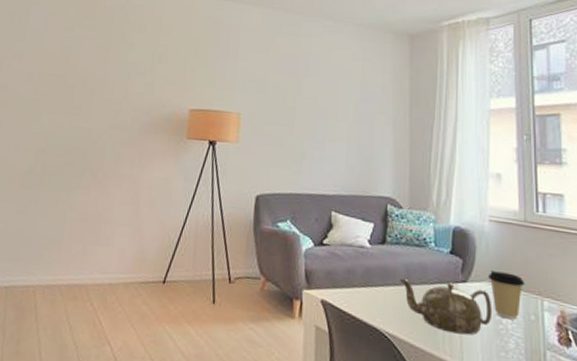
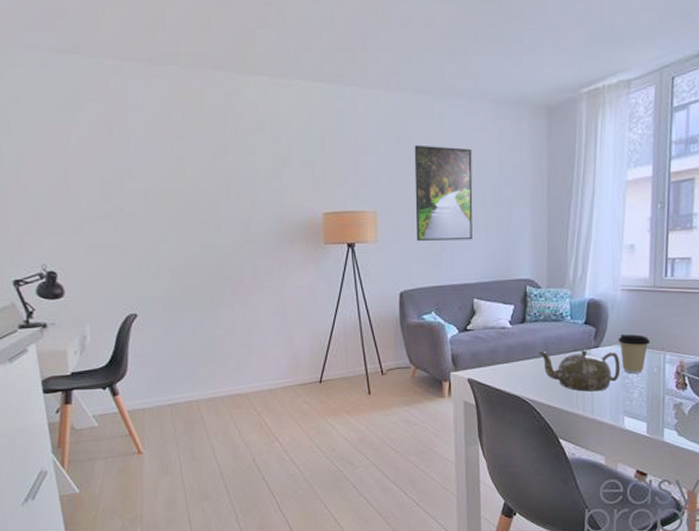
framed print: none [277,56,337,151] -> present [414,145,473,241]

